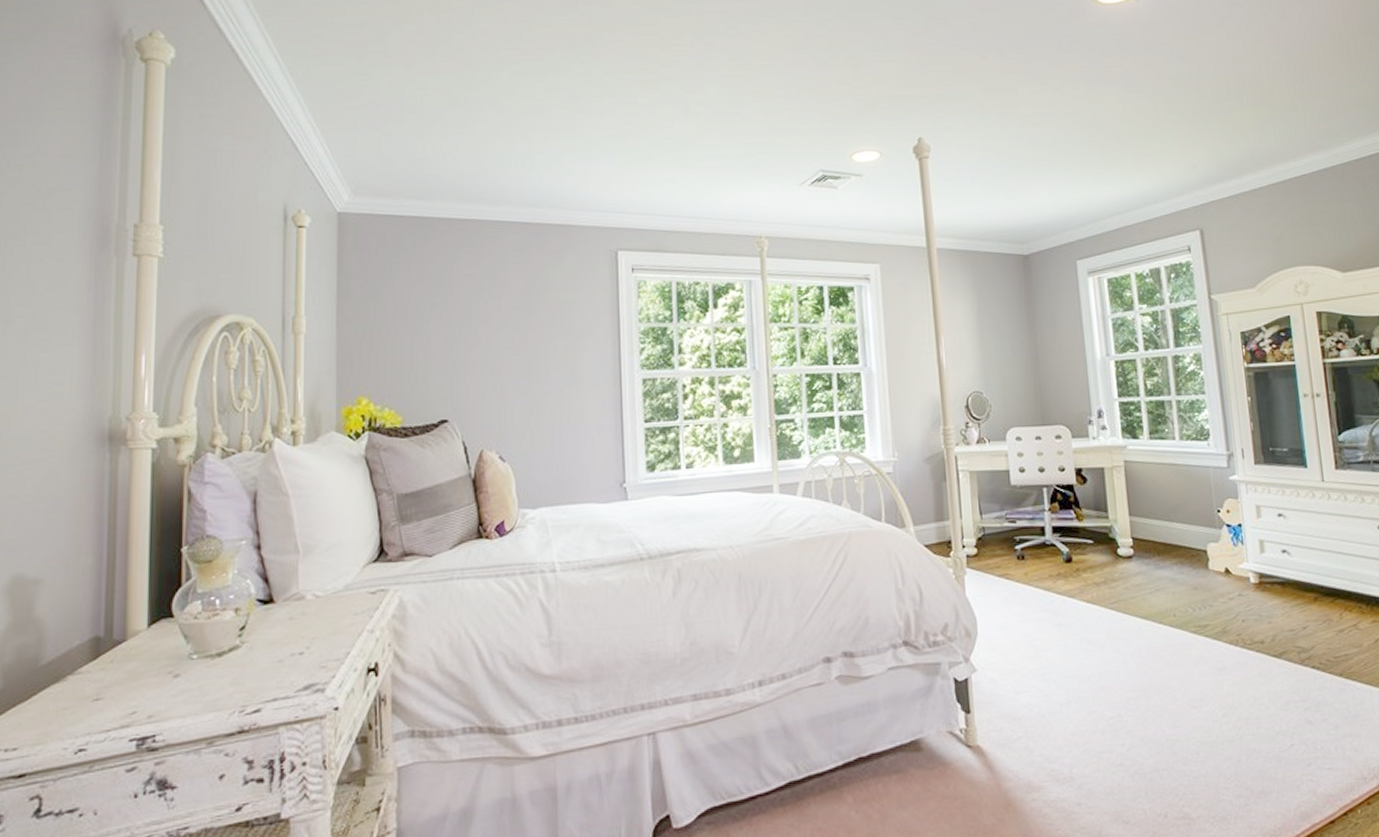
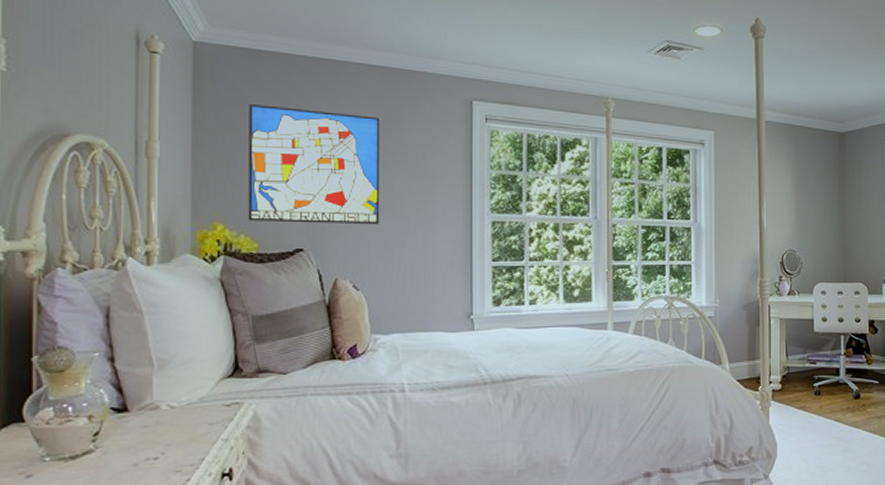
wall art: none [392,271,525,393] -> present [248,103,380,224]

